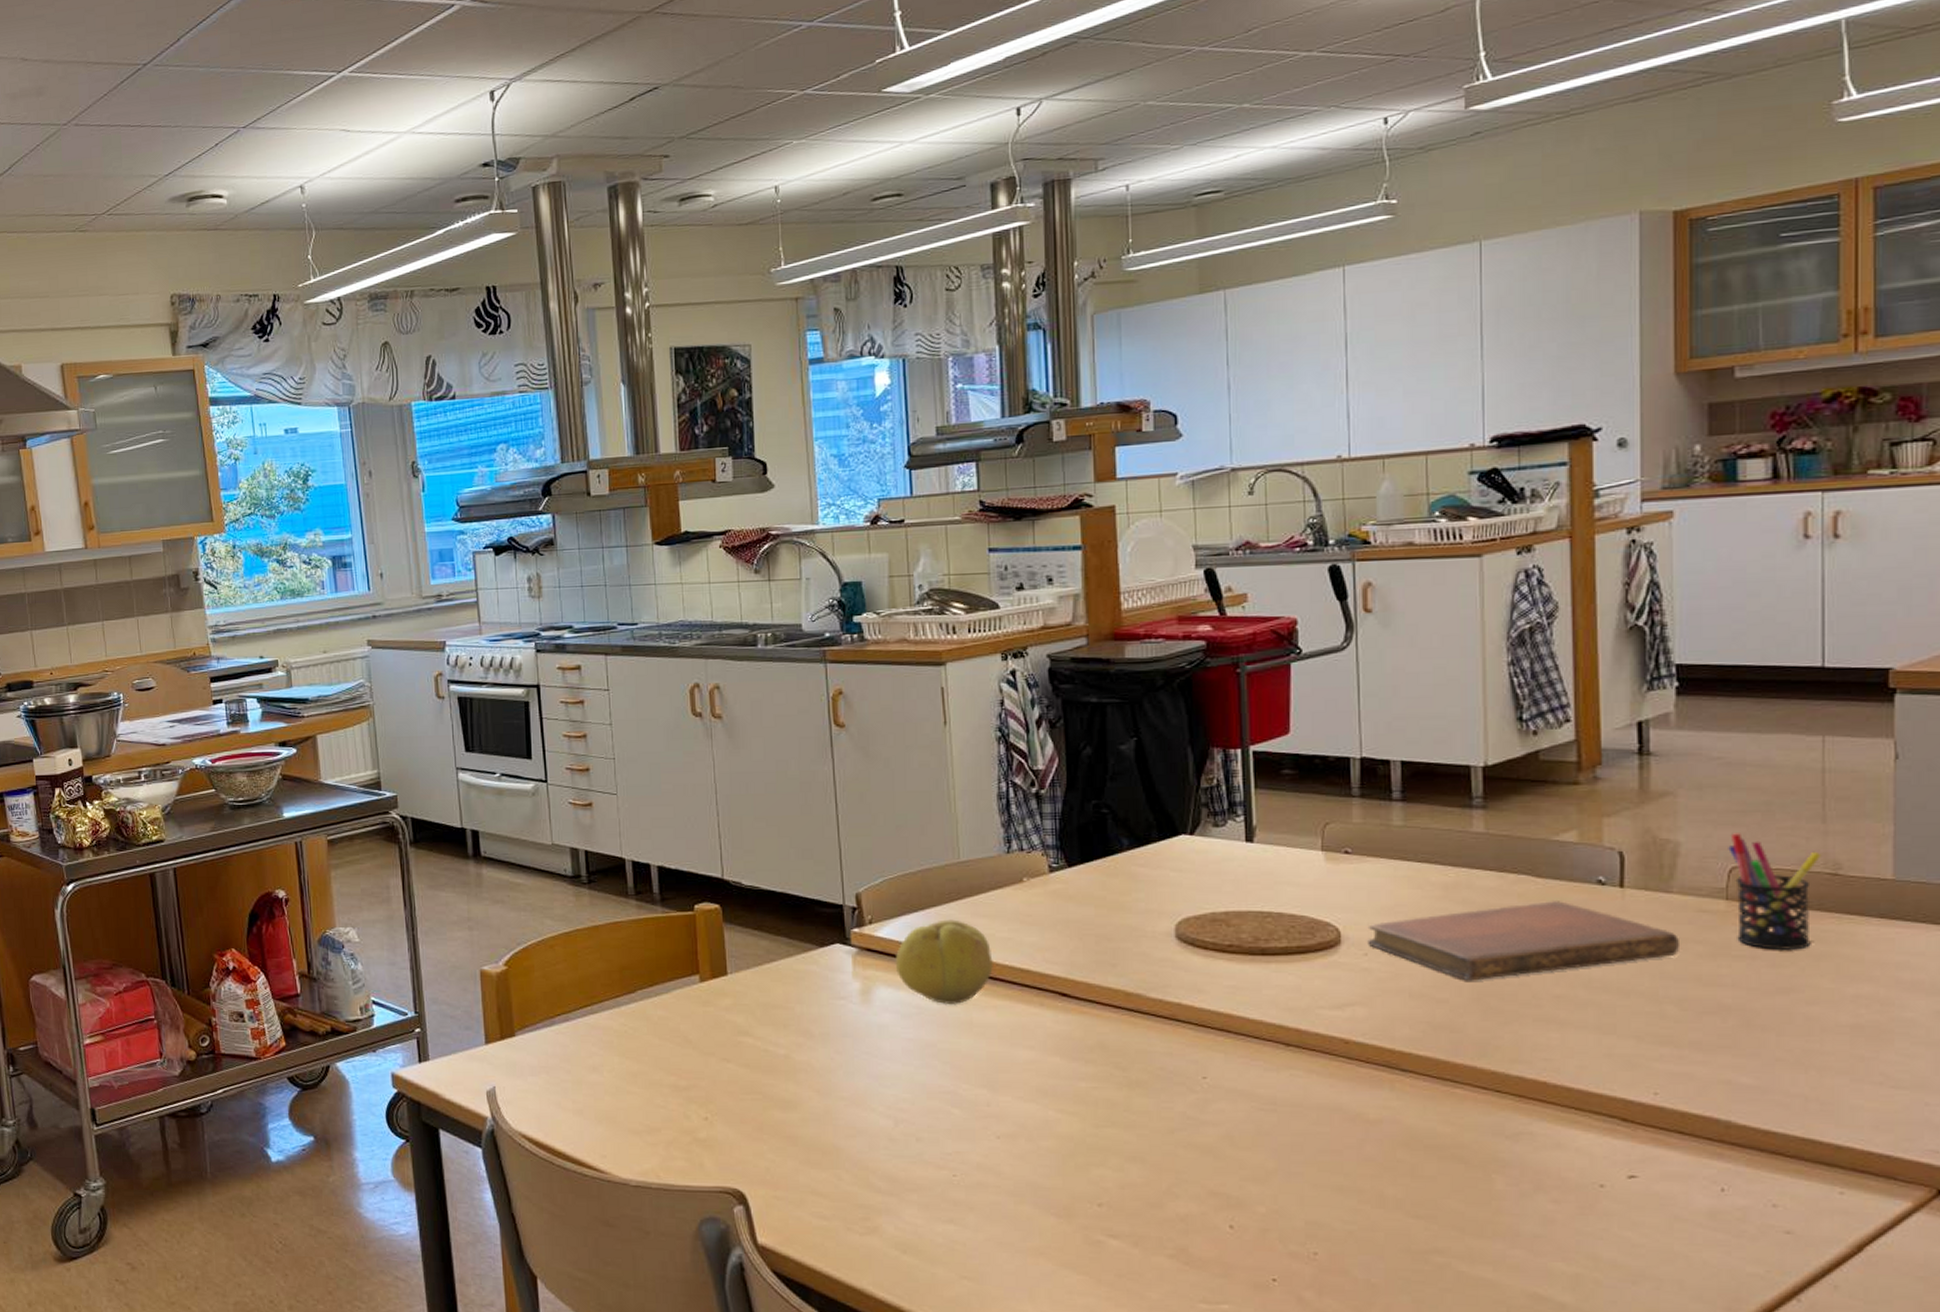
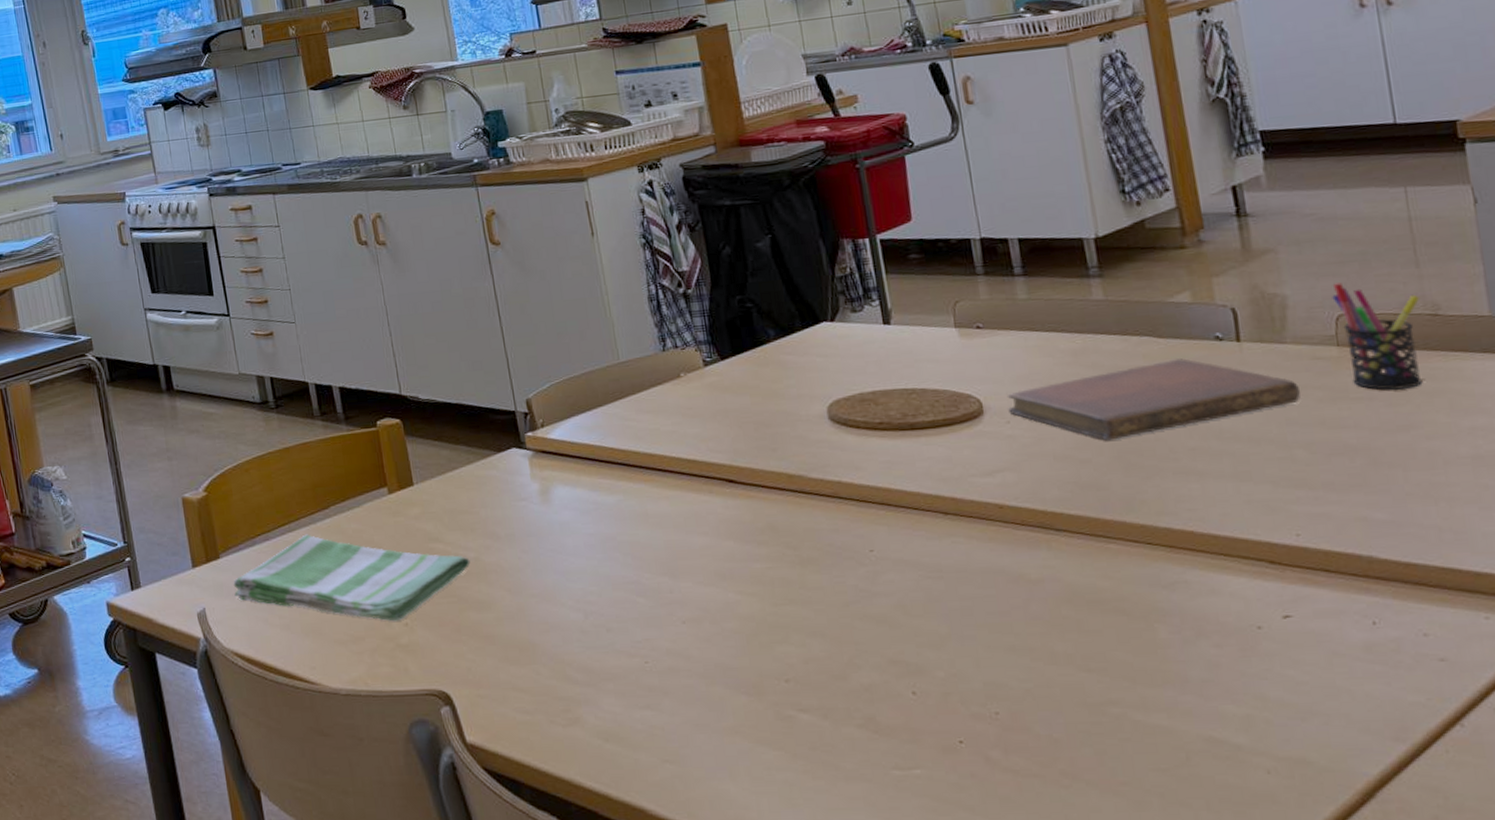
dish towel: none [527,1017,780,1115] -> present [233,534,471,621]
fruit: present [895,919,993,1004] -> none [568,417,662,498]

